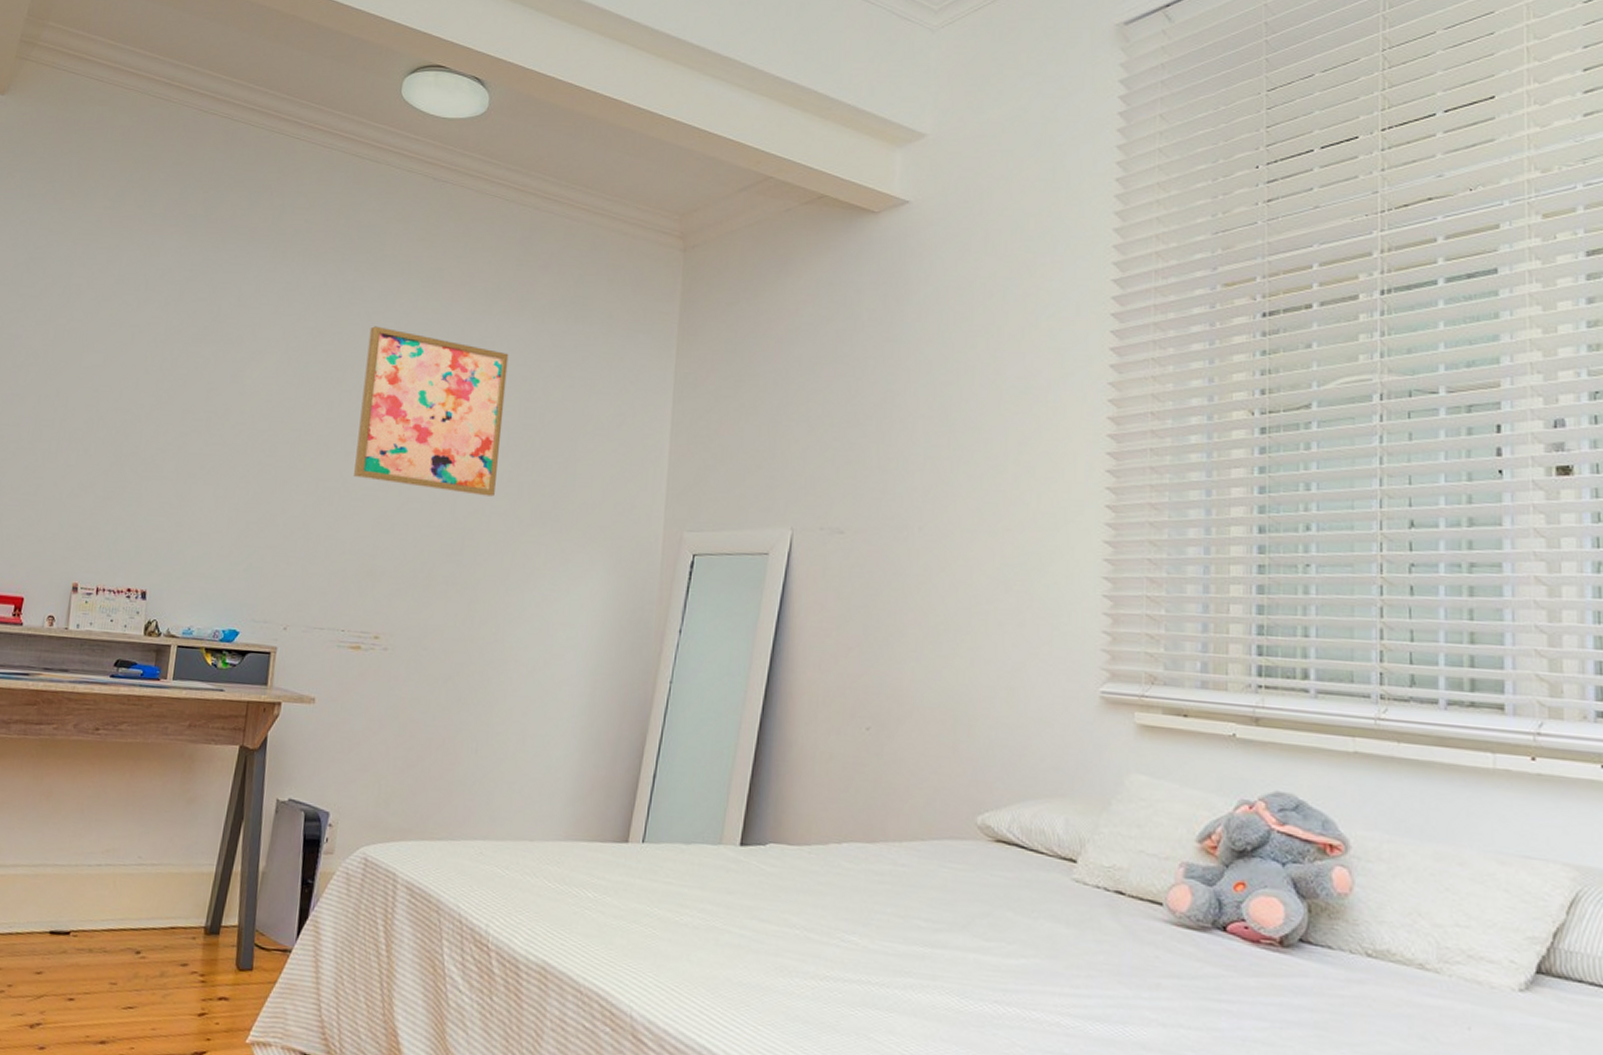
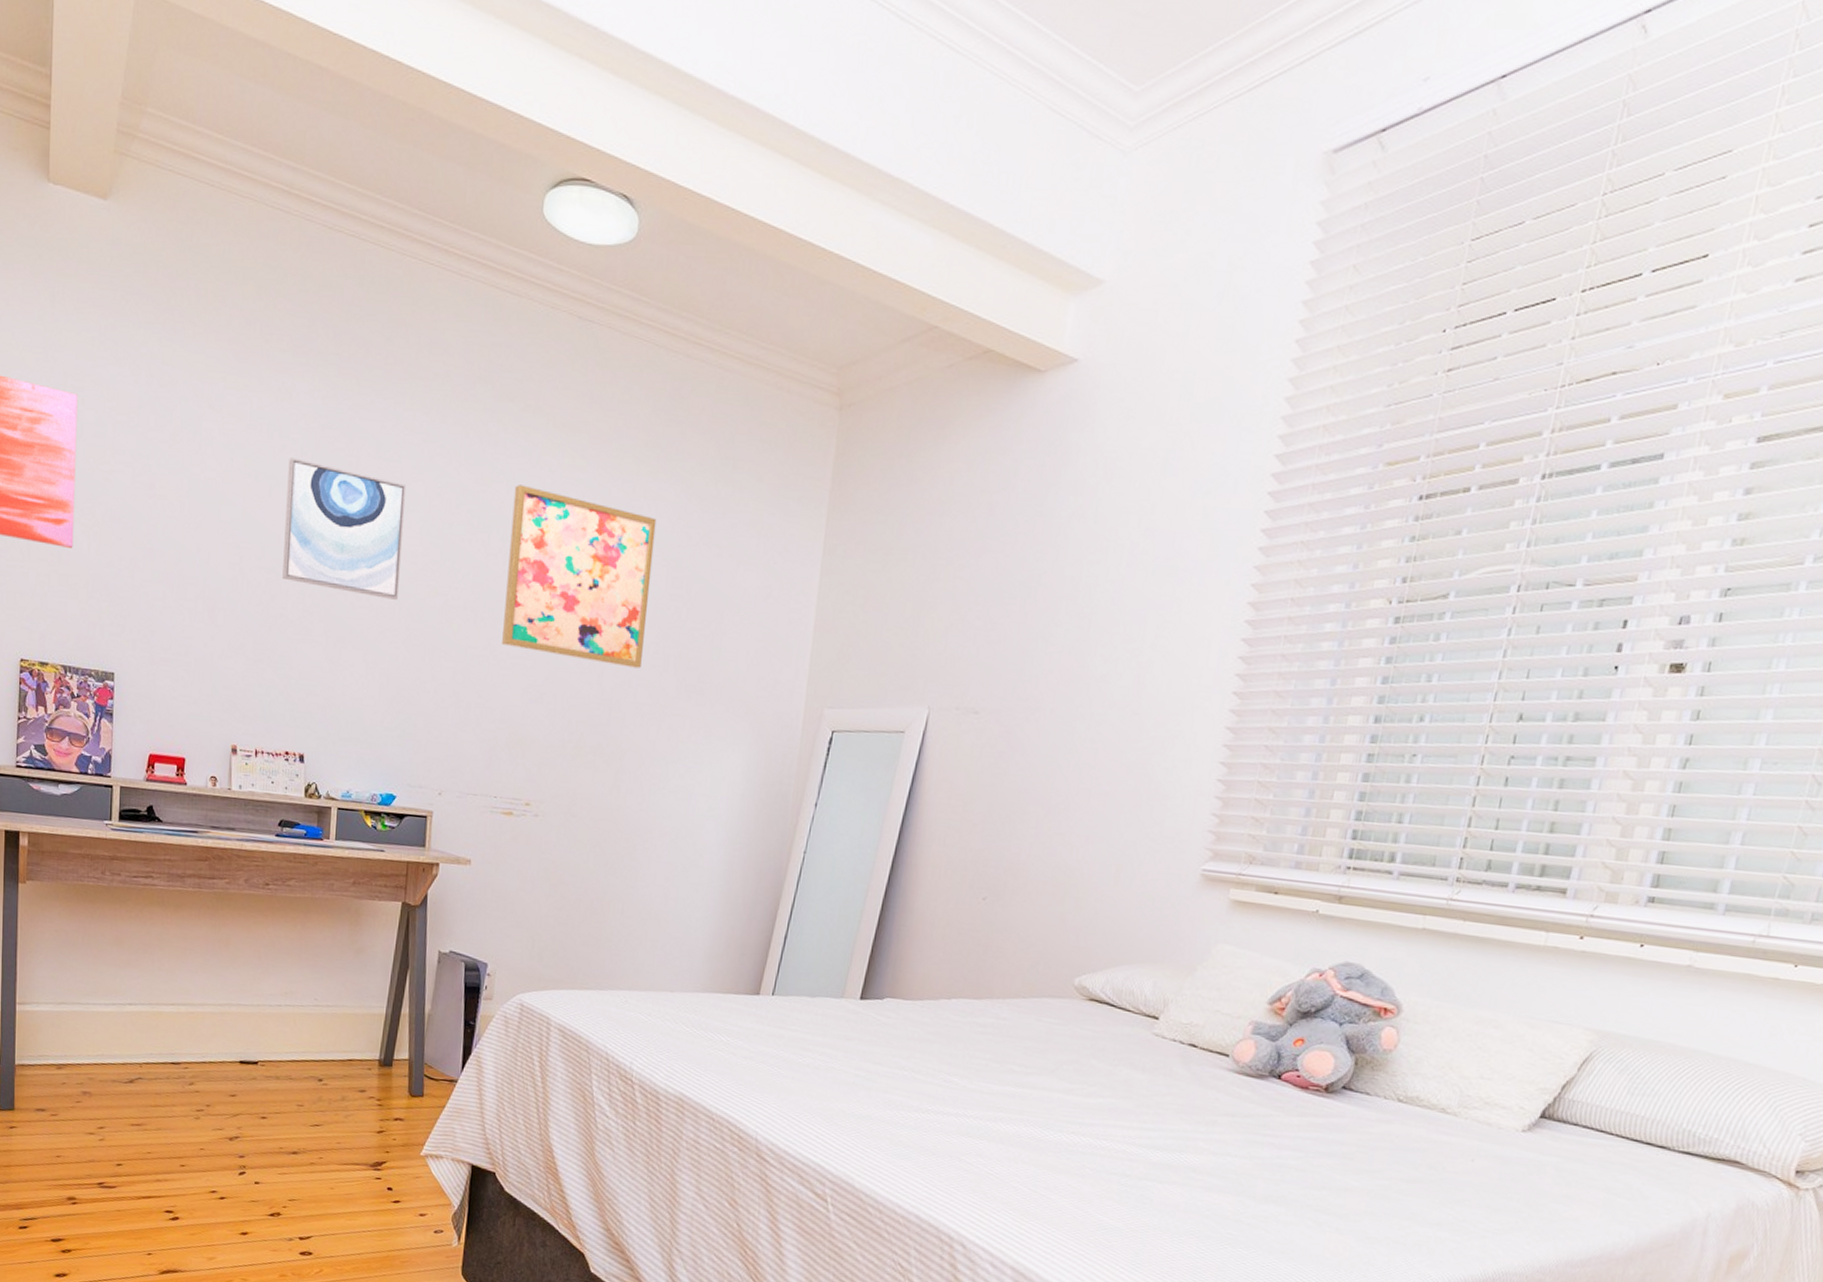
wall art: none [138,308,265,436] -> present [282,457,407,600]

